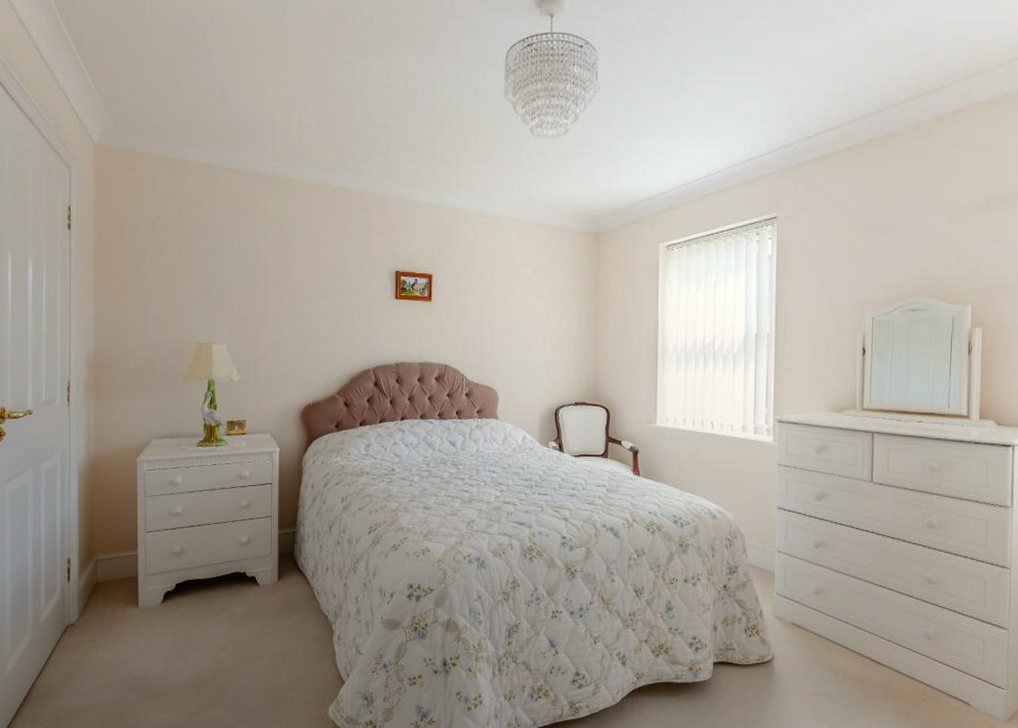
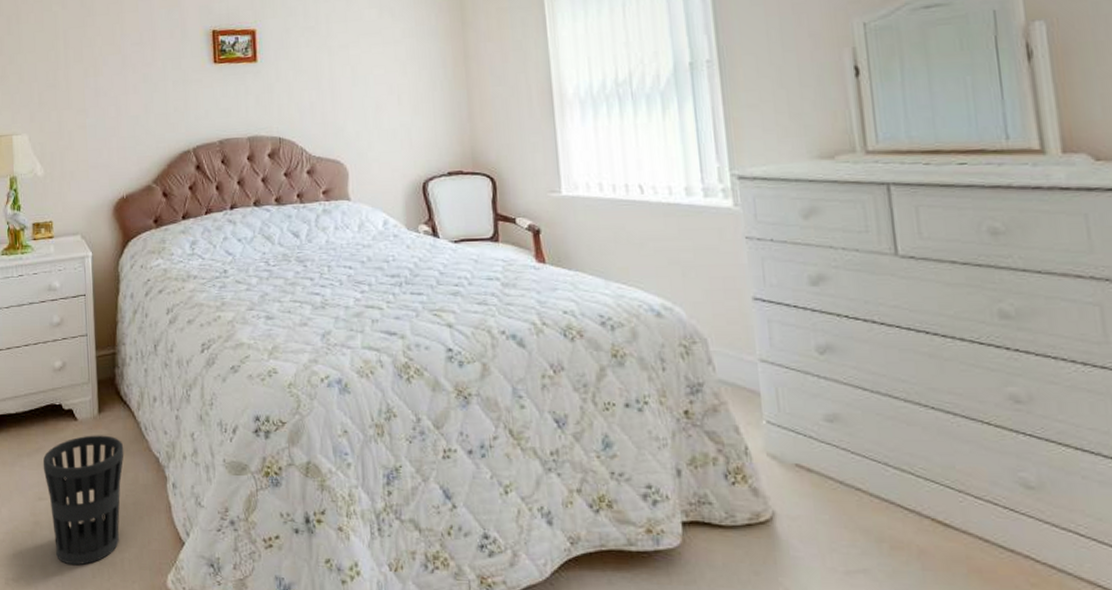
wastebasket: none [226,597,298,701] -> present [42,435,124,566]

